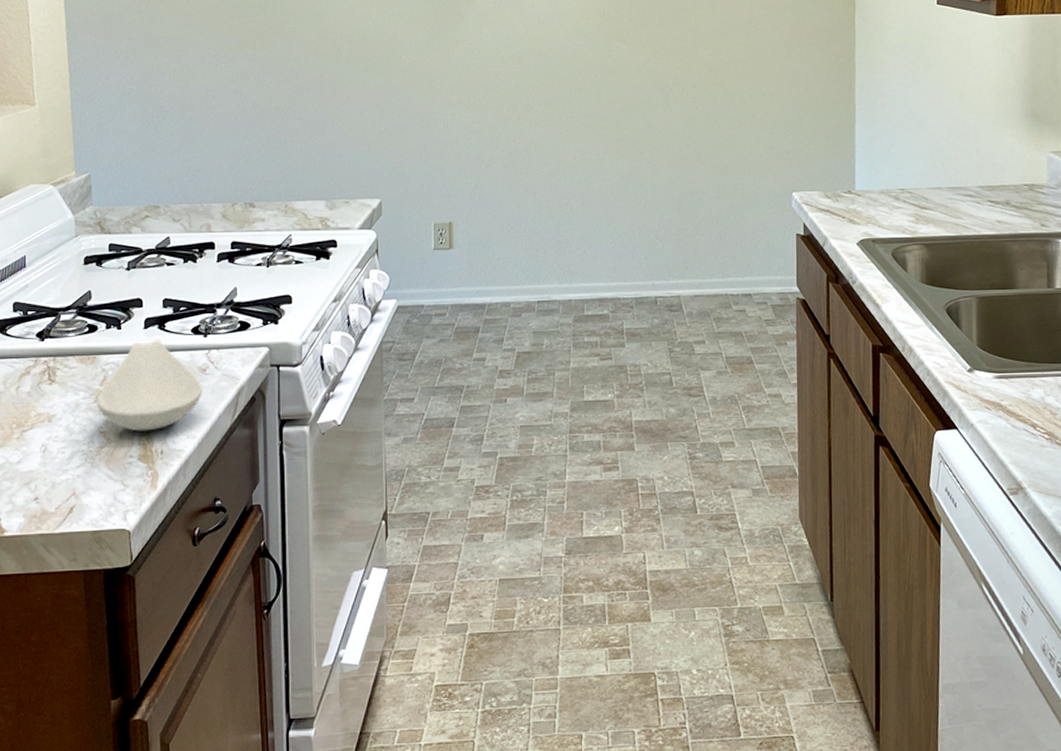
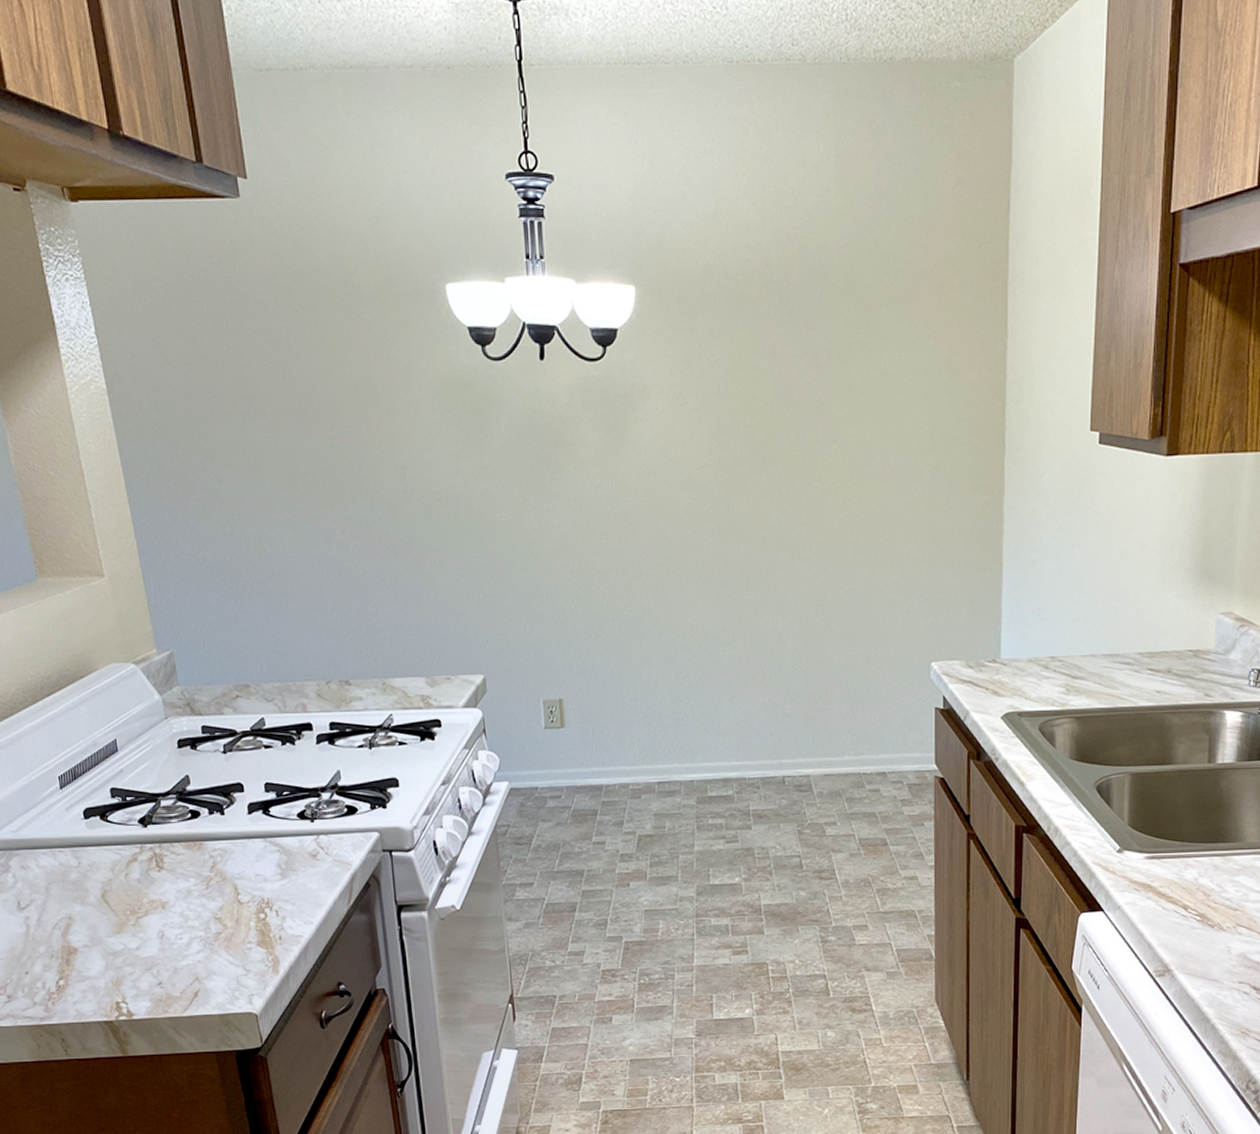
spoon rest: present [96,340,203,432] -> none [208,825,315,918]

